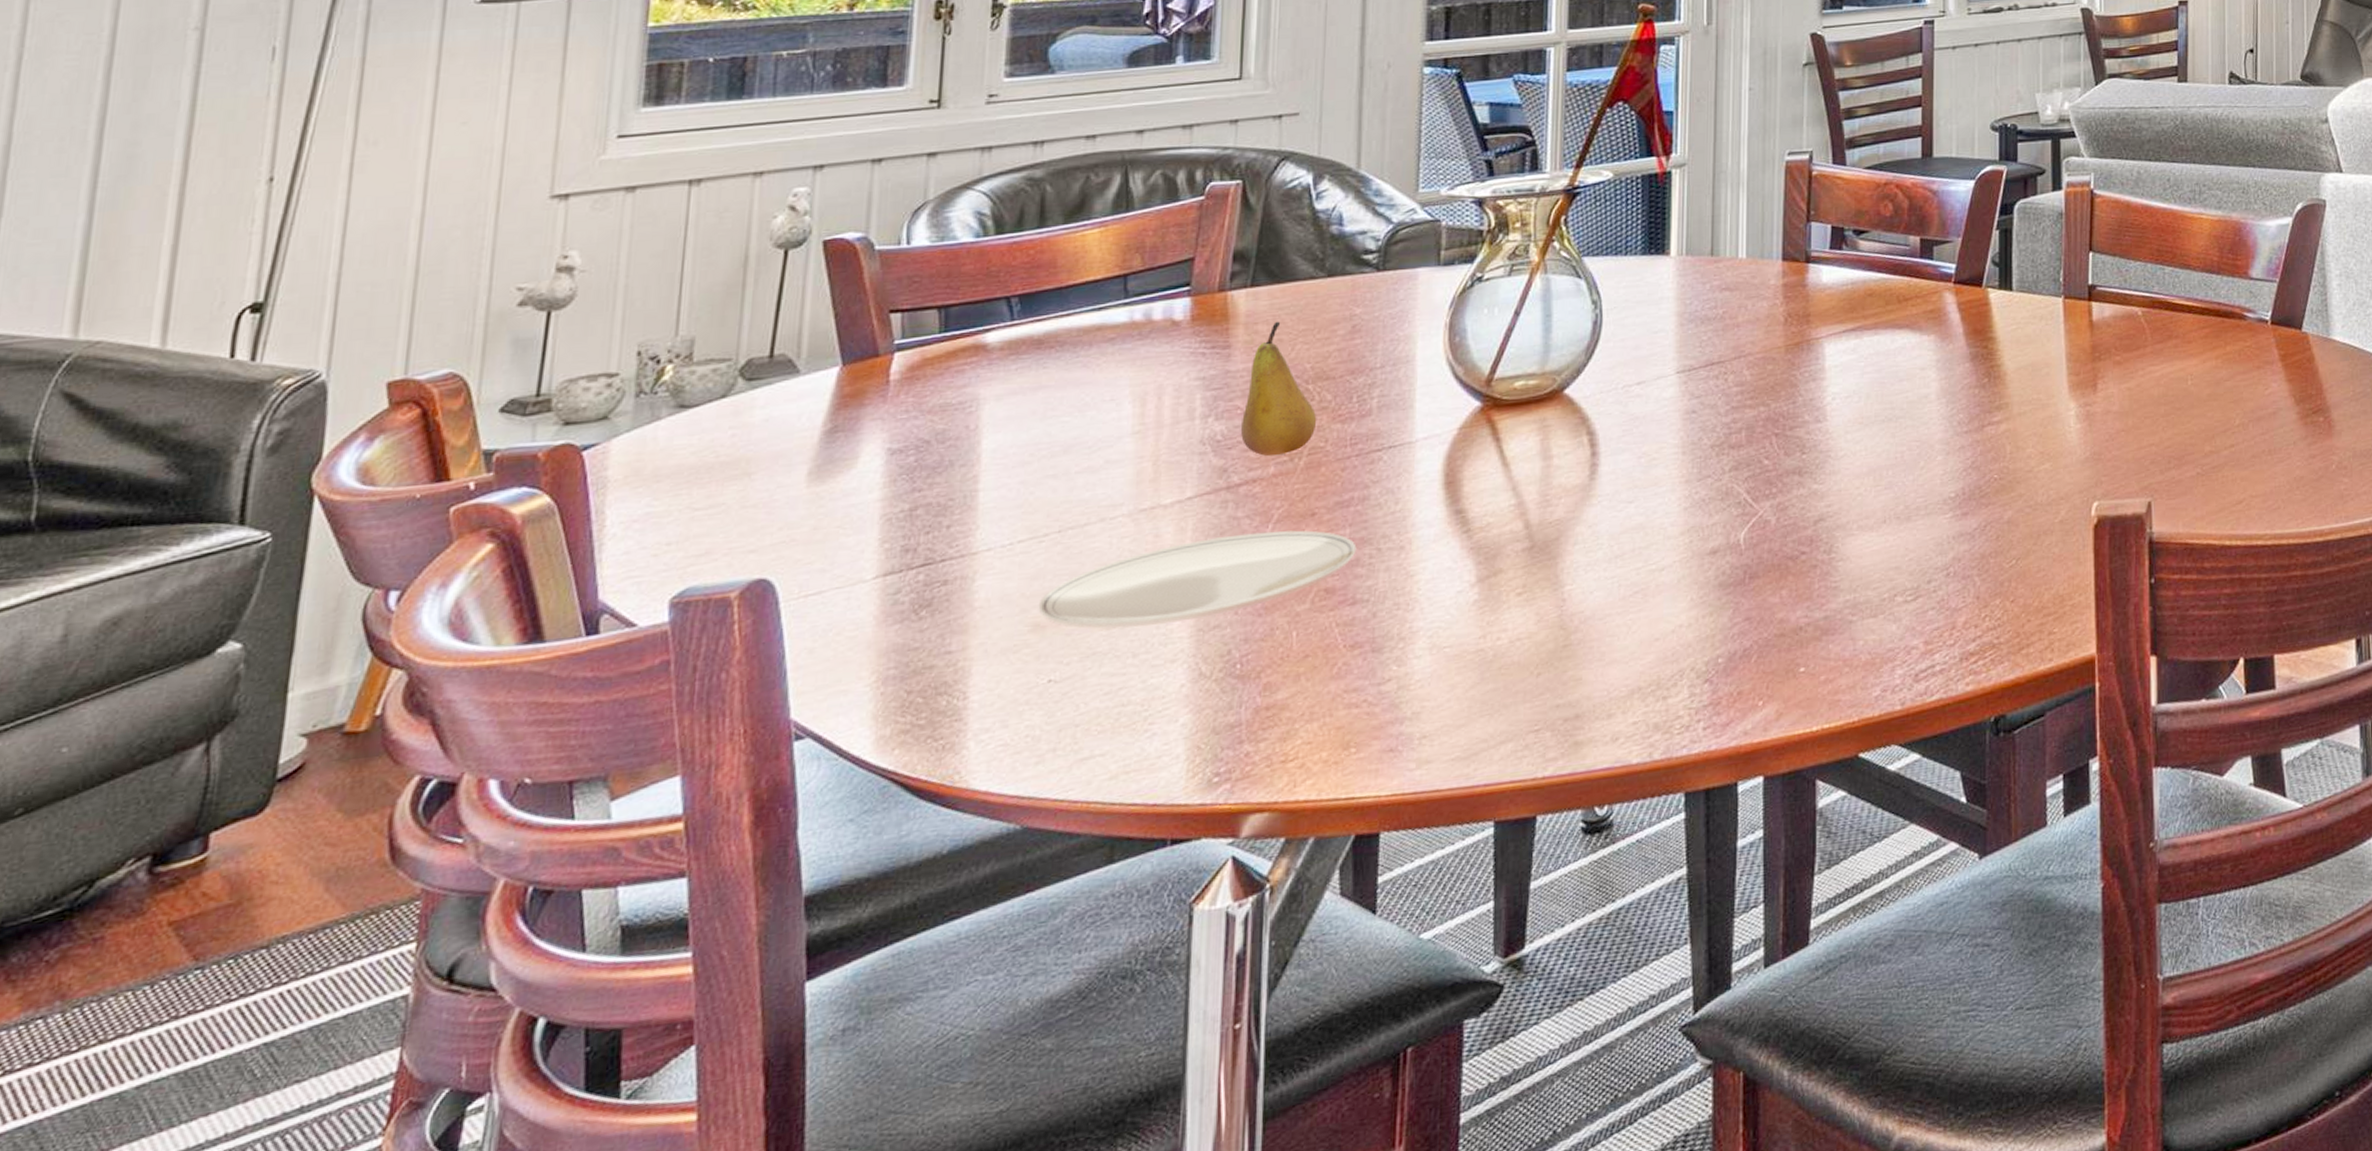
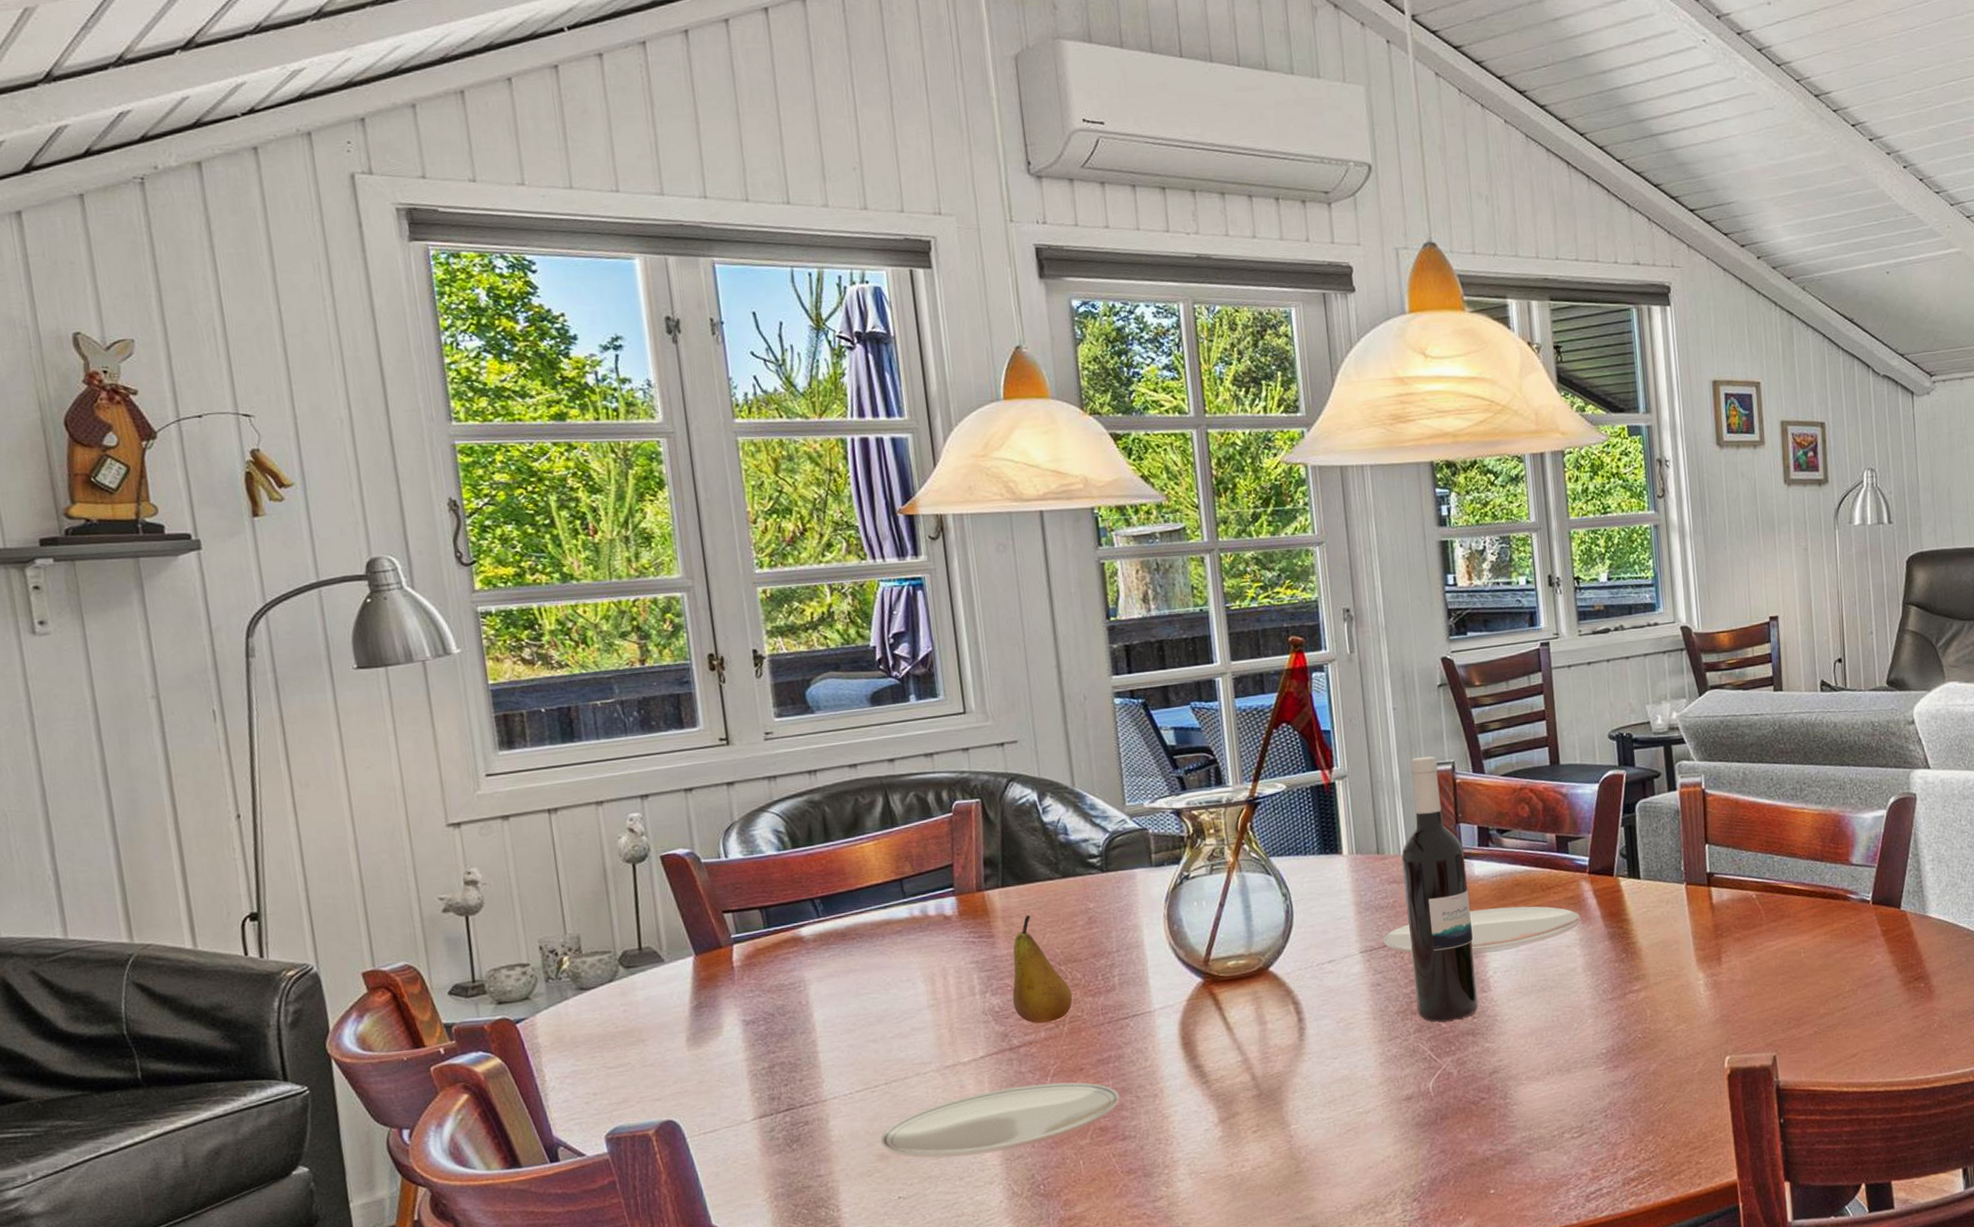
plate: none [1706,320,1941,376] -> present [1383,906,1581,954]
wine bottle: none [1736,143,1813,458] -> present [1401,756,1479,1022]

